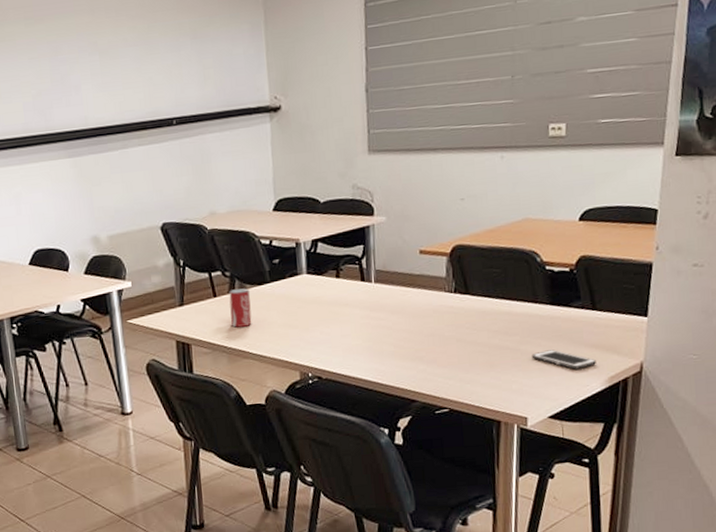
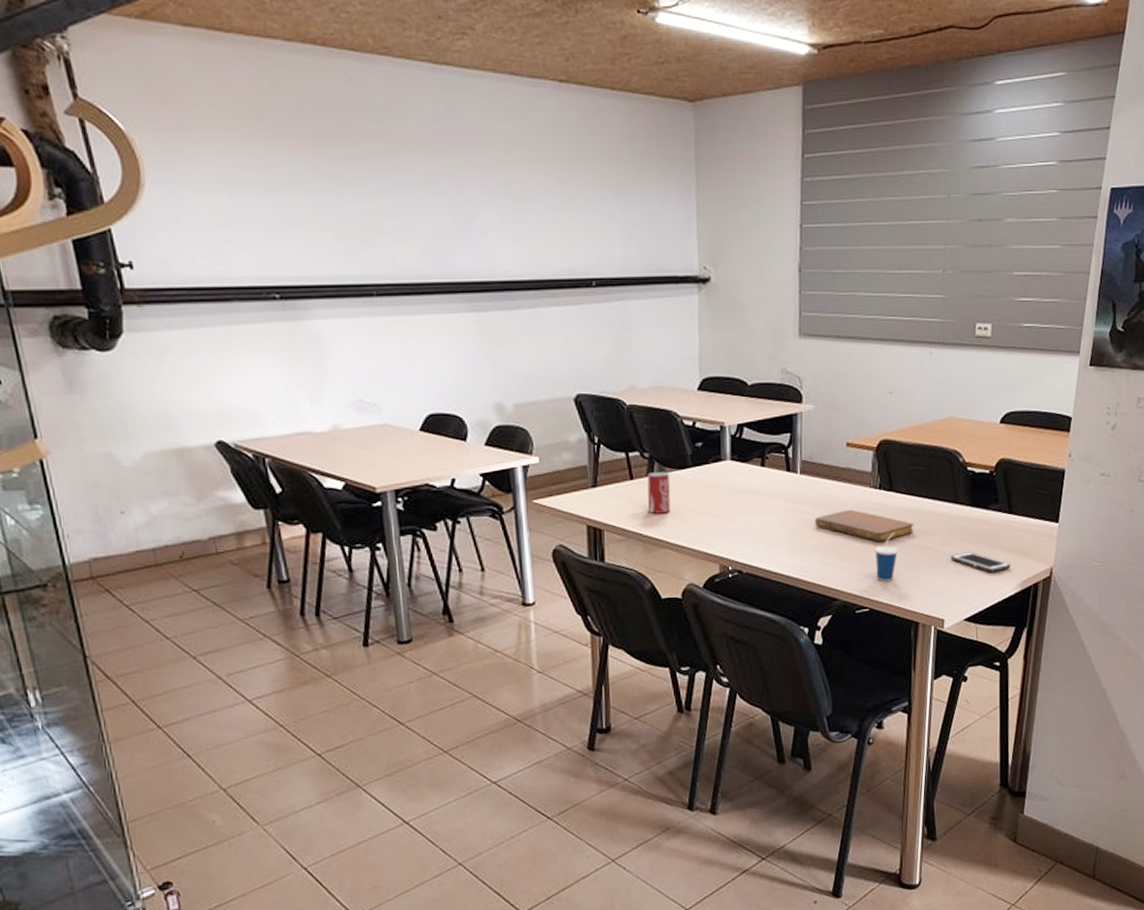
notebook: none [391,314,492,344] -> present [815,509,914,542]
cup: none [452,334,477,383] -> present [874,532,899,582]

